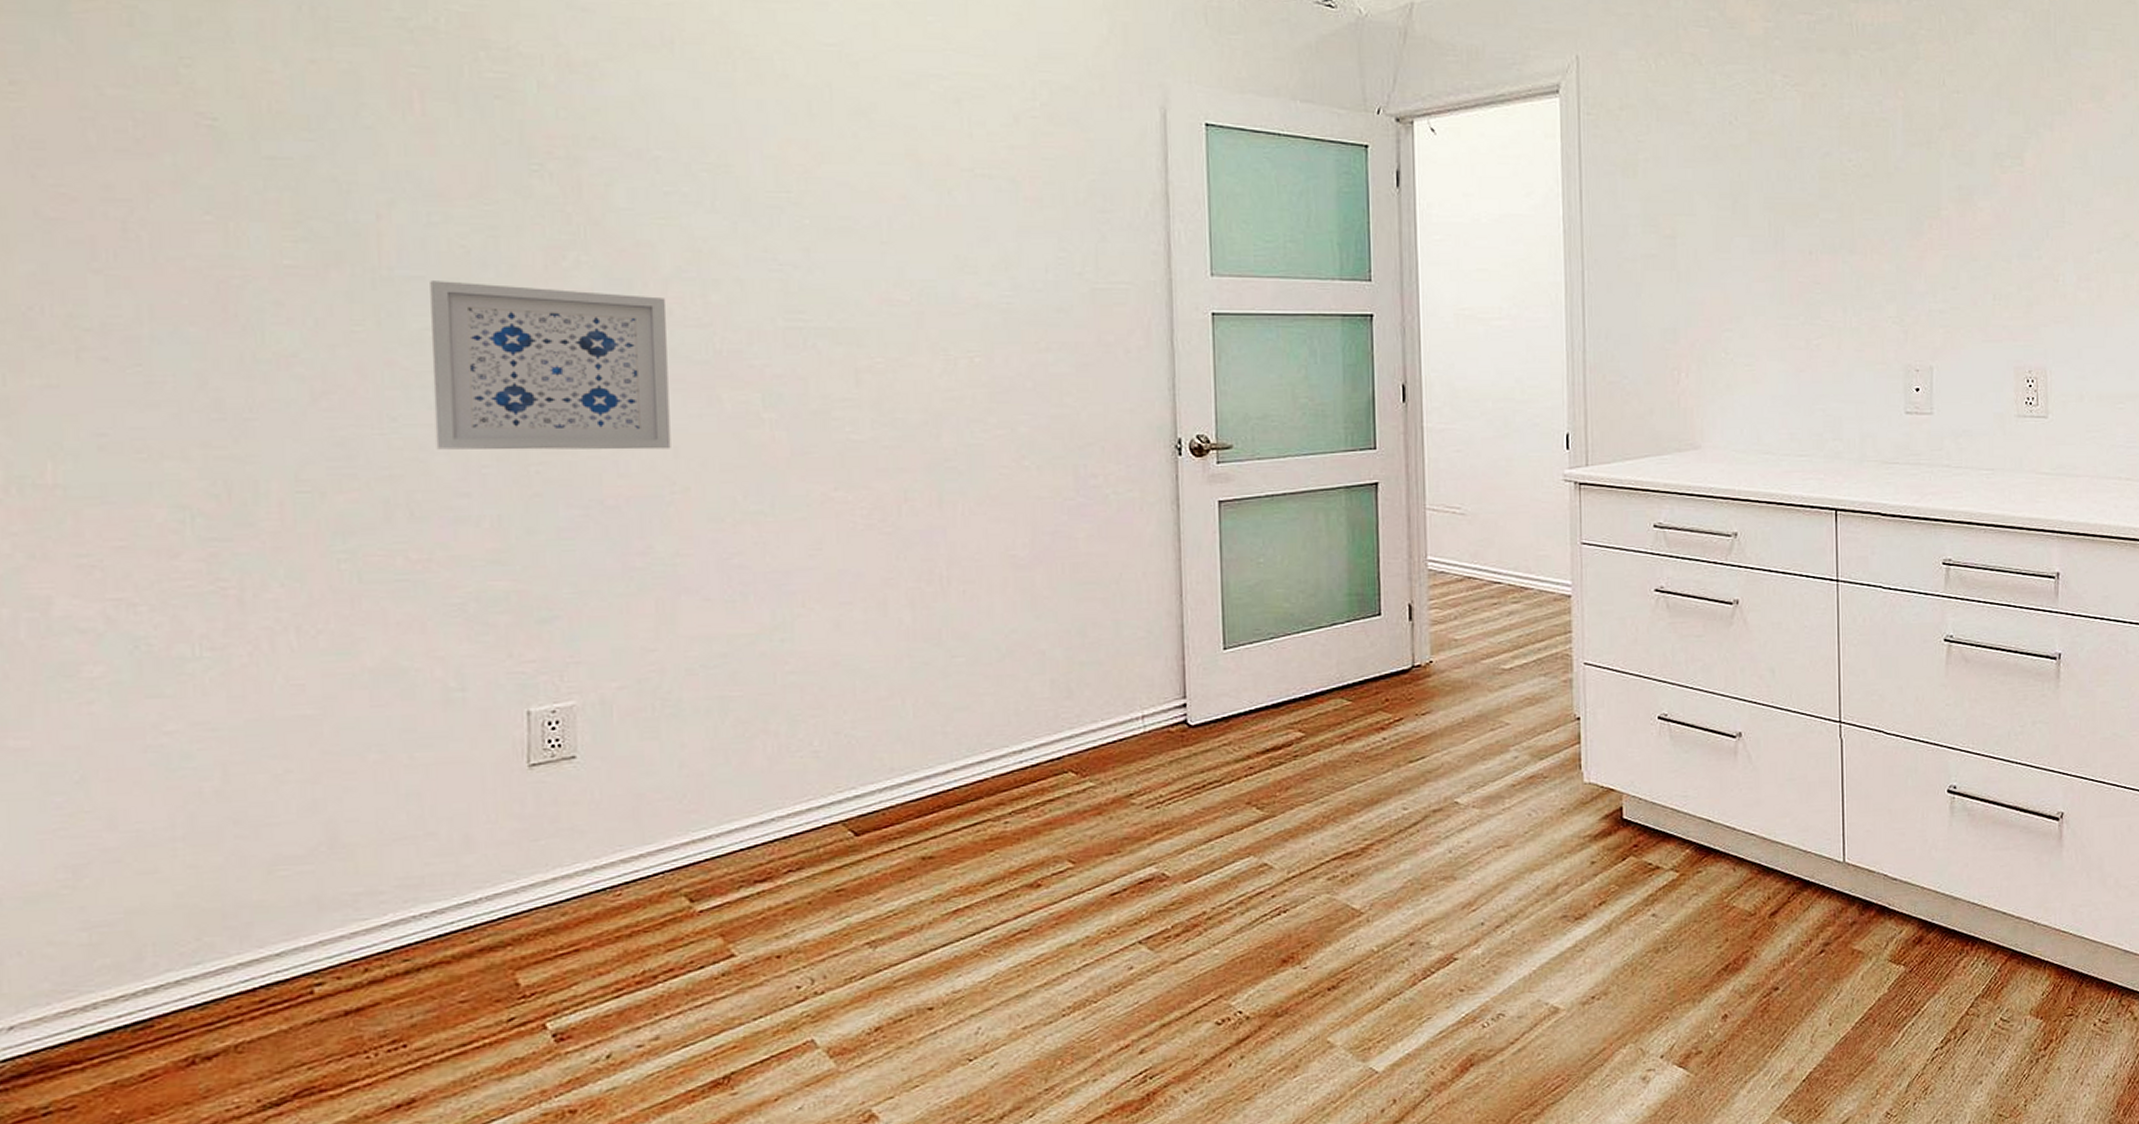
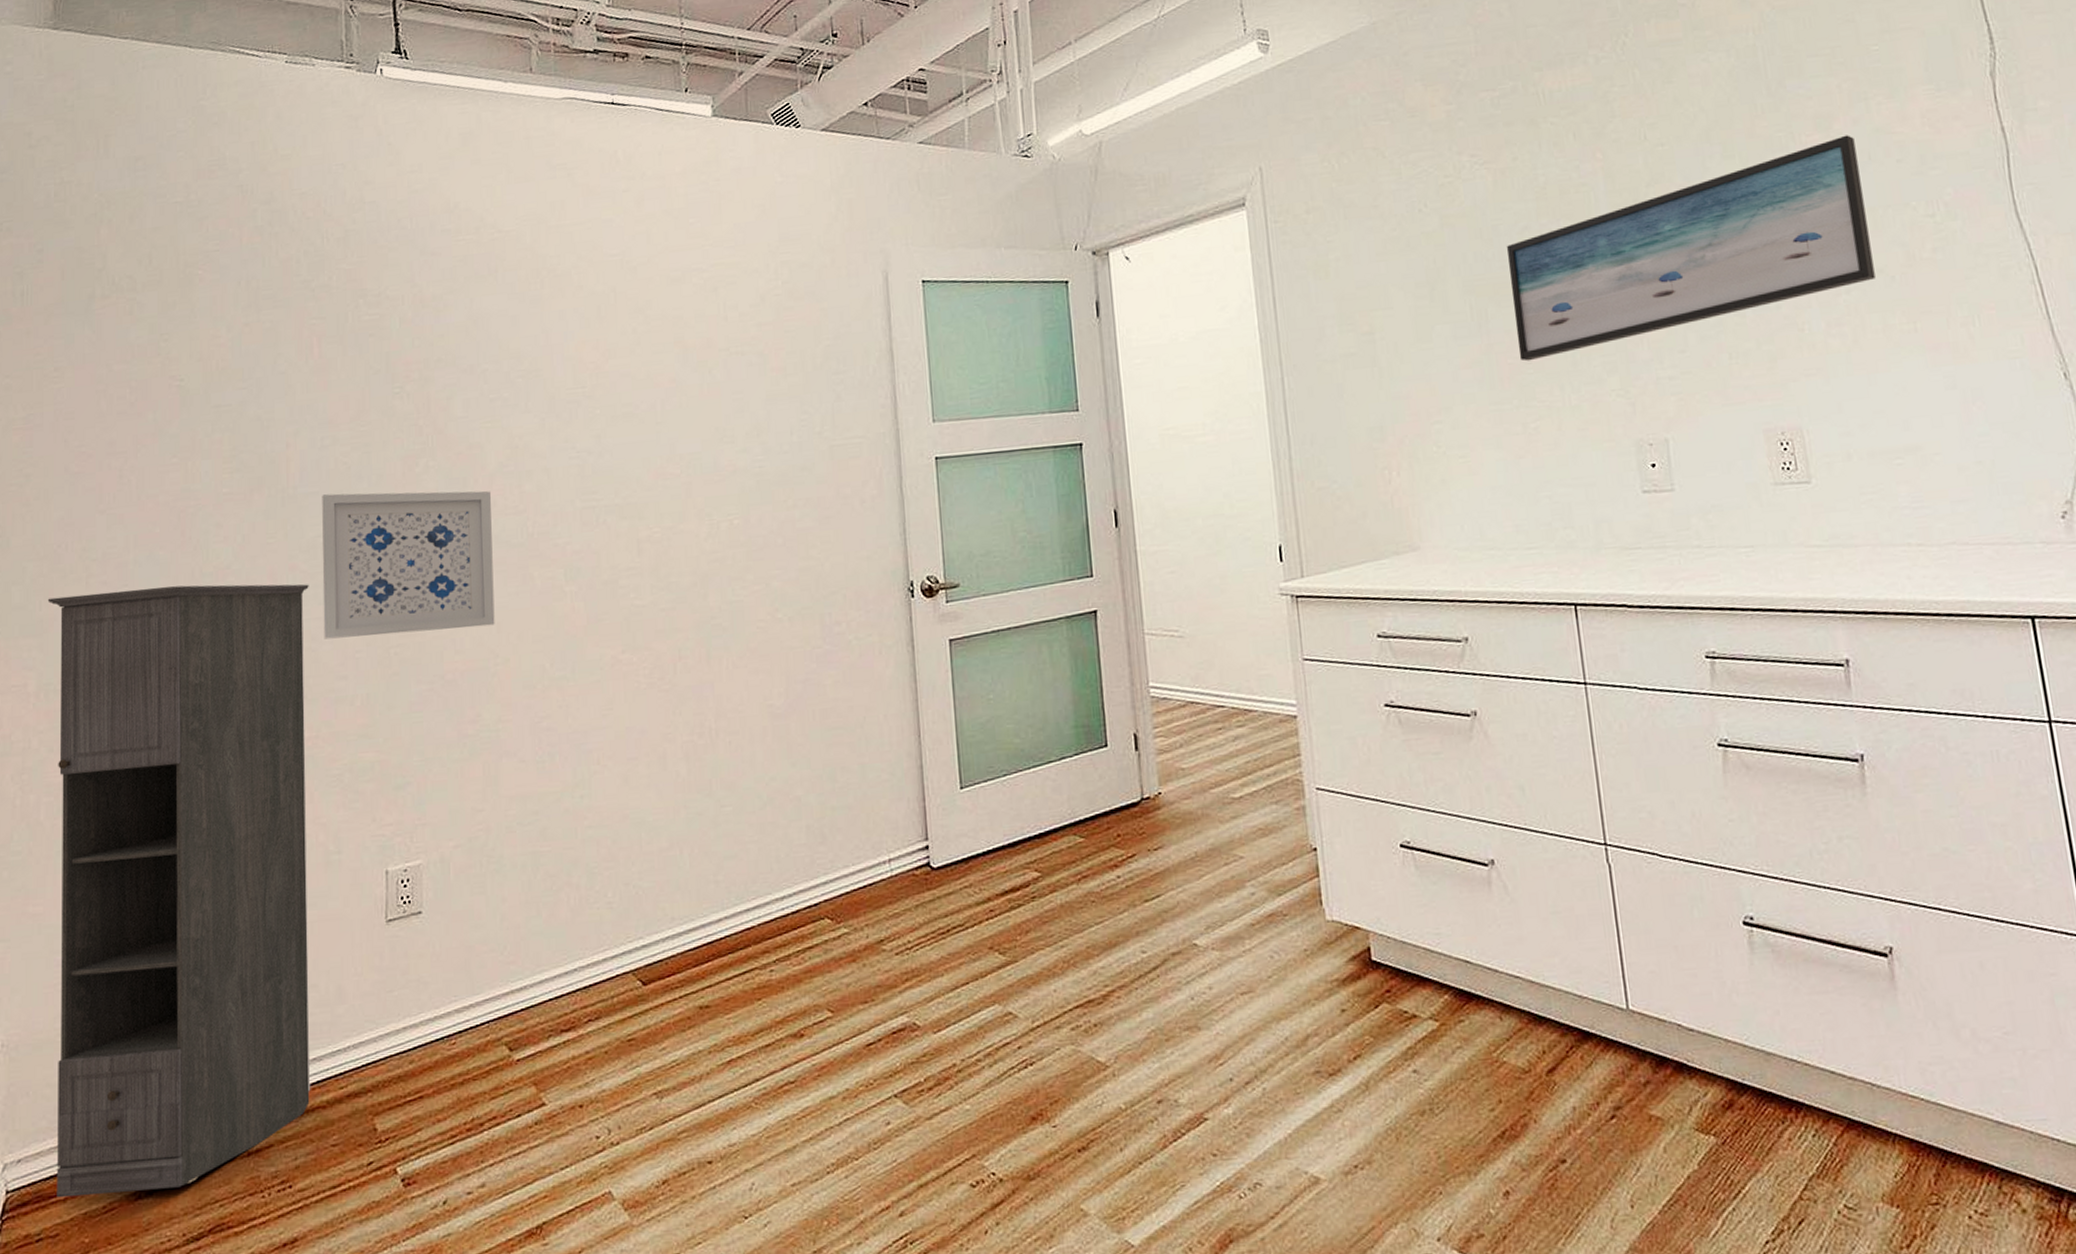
storage cabinet: none [15,370,430,1067] -> present [47,584,311,1198]
wall art: none [1807,108,2123,282] -> present [1506,135,1876,362]

